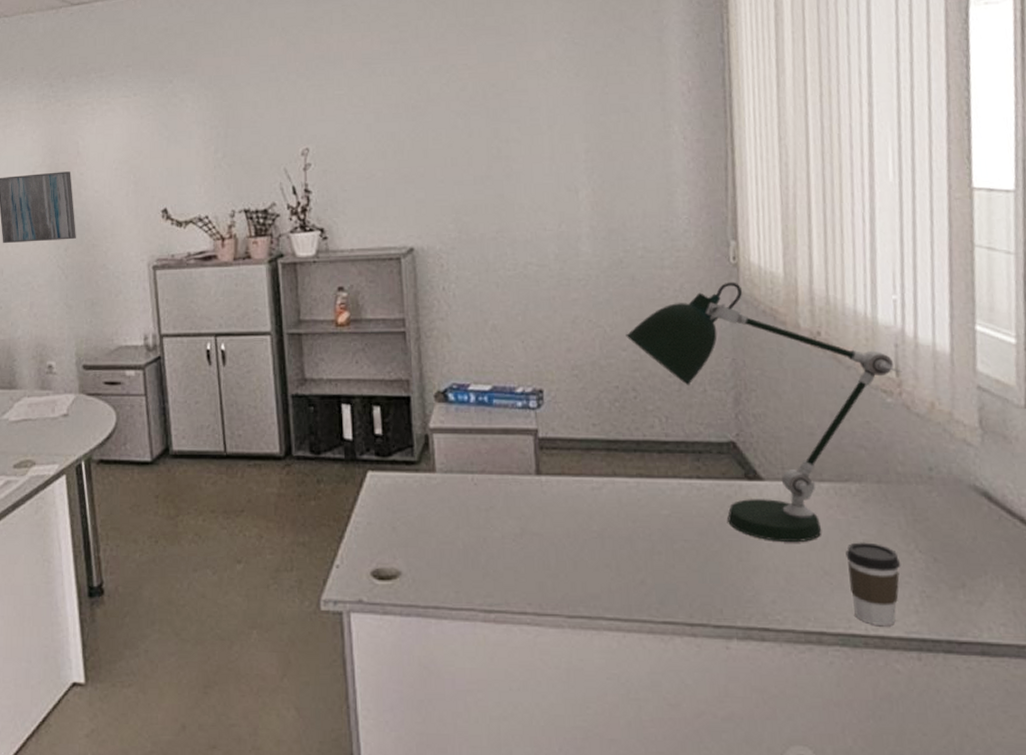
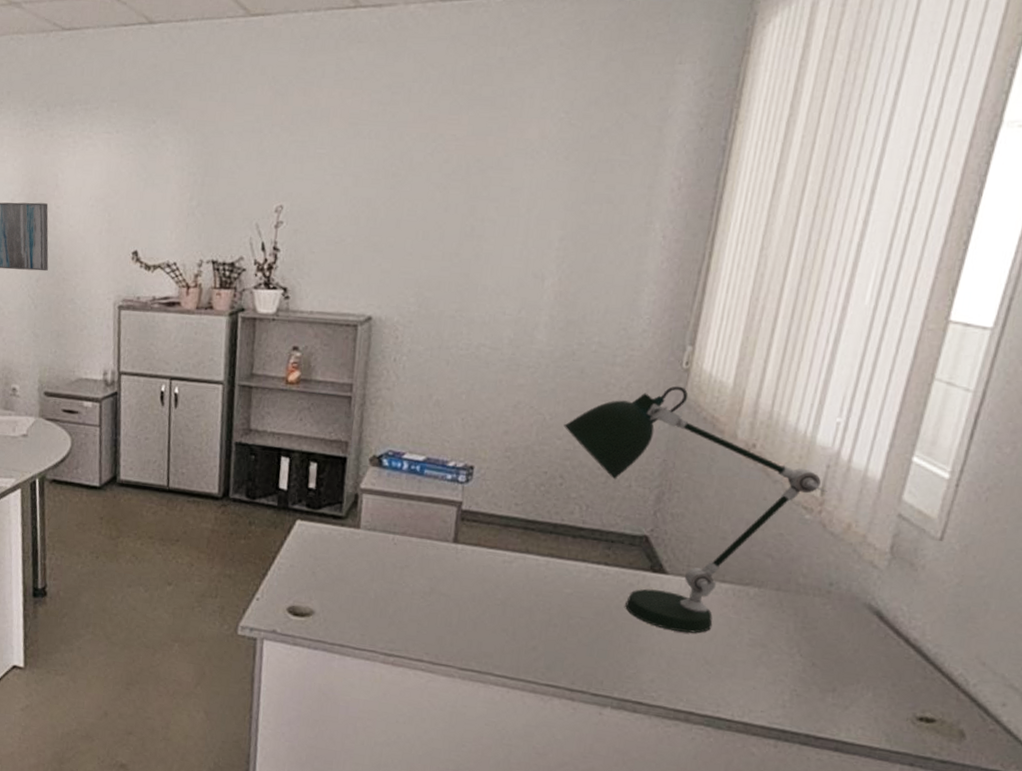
coffee cup: present [845,542,901,627] -> none [725,639,780,715]

